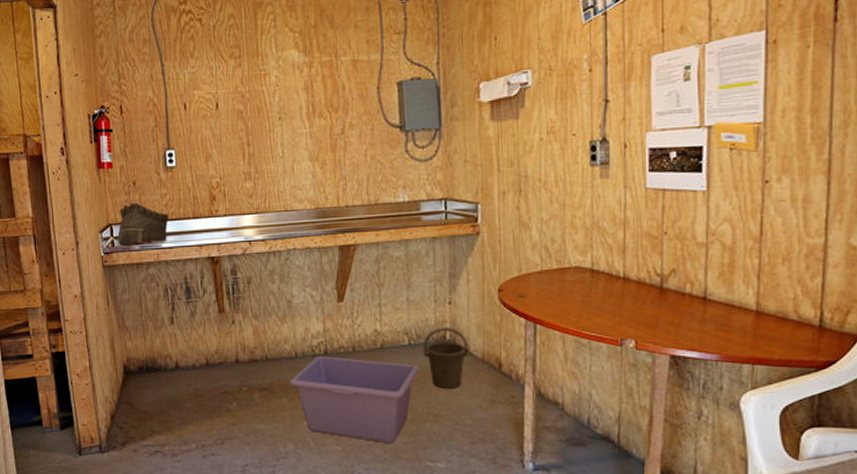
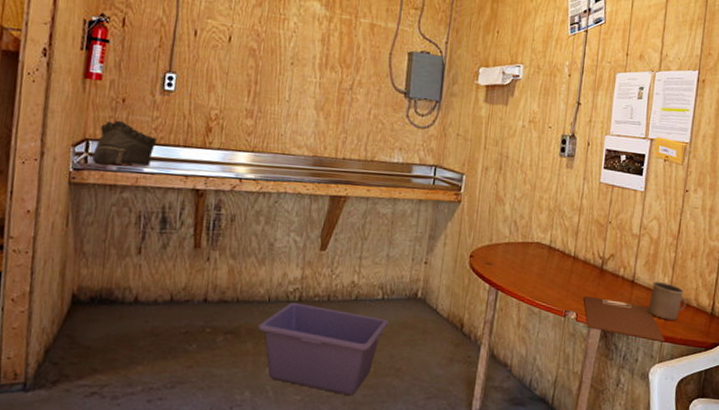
bucket: present [423,327,469,388] -> none [394,285,437,345]
clipboard: none [642,320,757,365] -> present [583,295,665,343]
mug: none [729,294,782,339] -> present [648,281,686,320]

